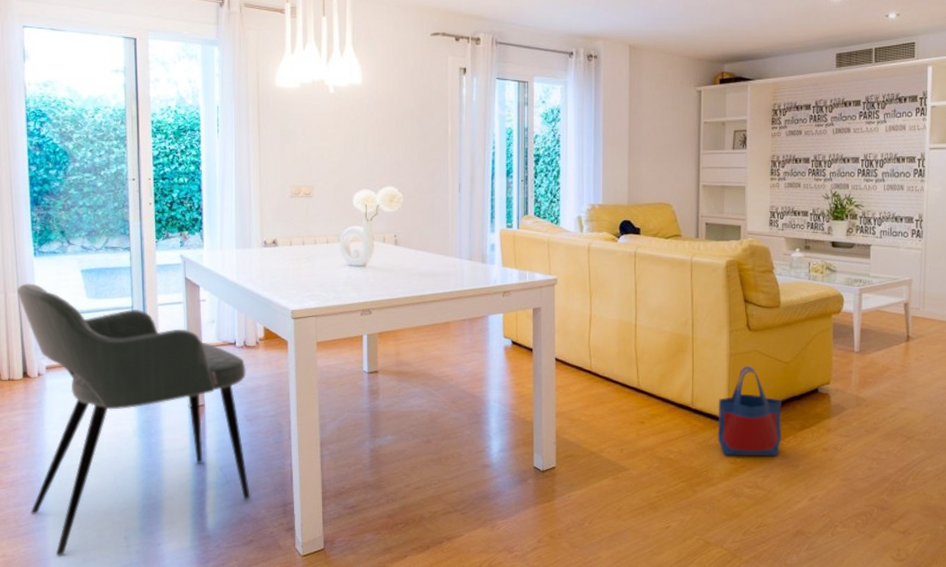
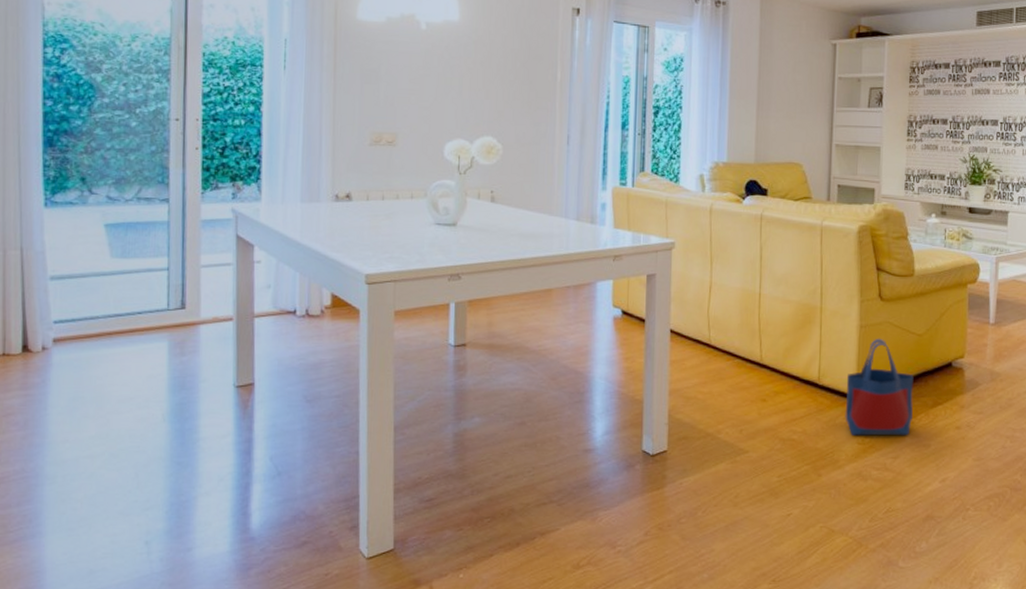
dining chair: present [16,283,250,556] -> none [19,239,307,567]

